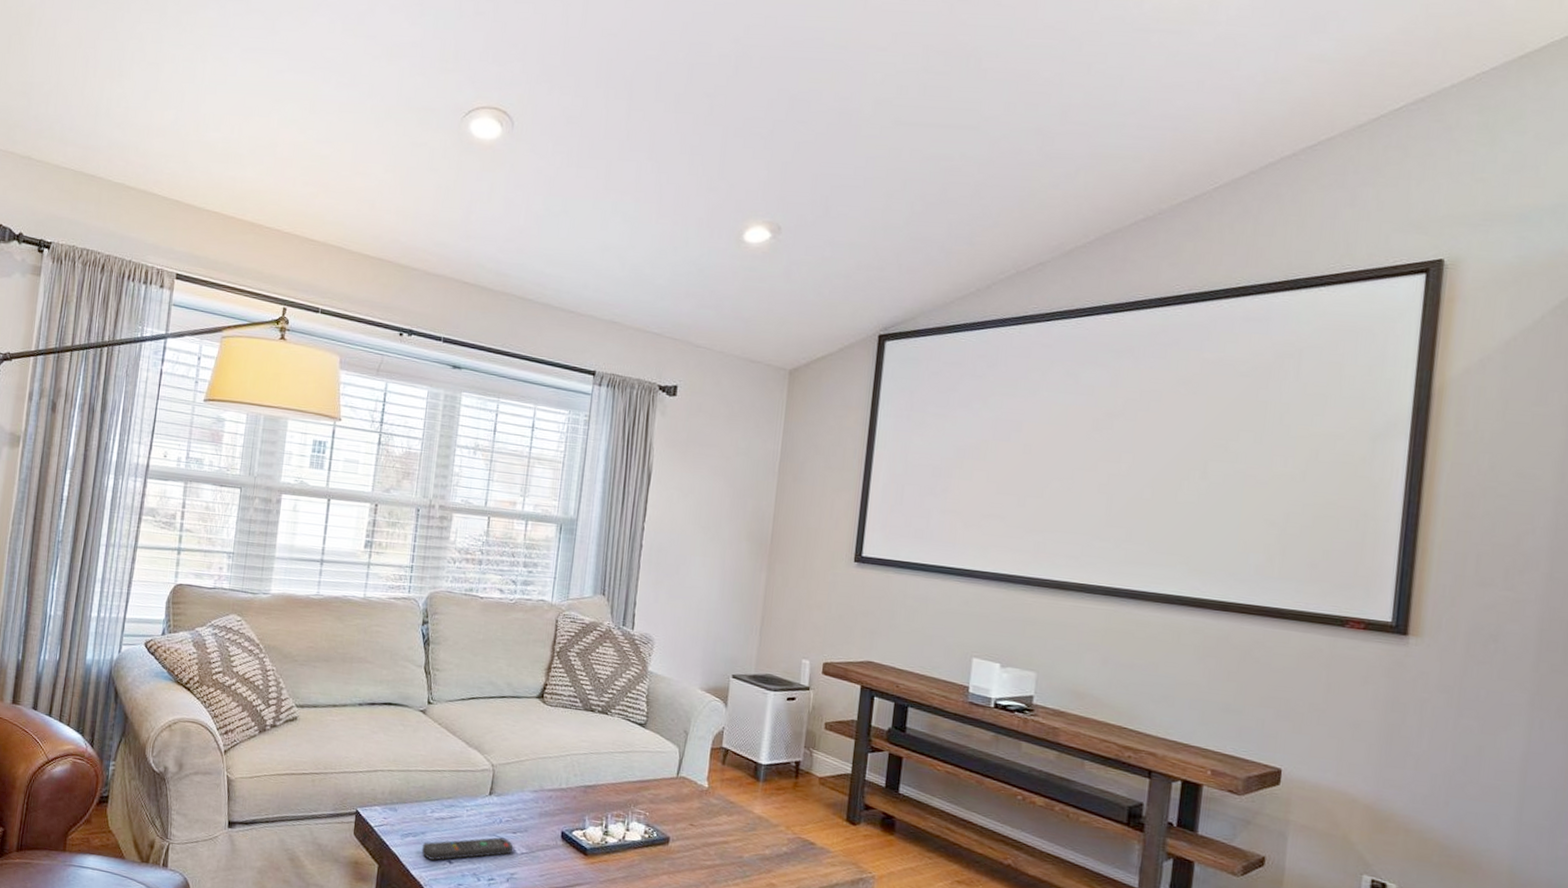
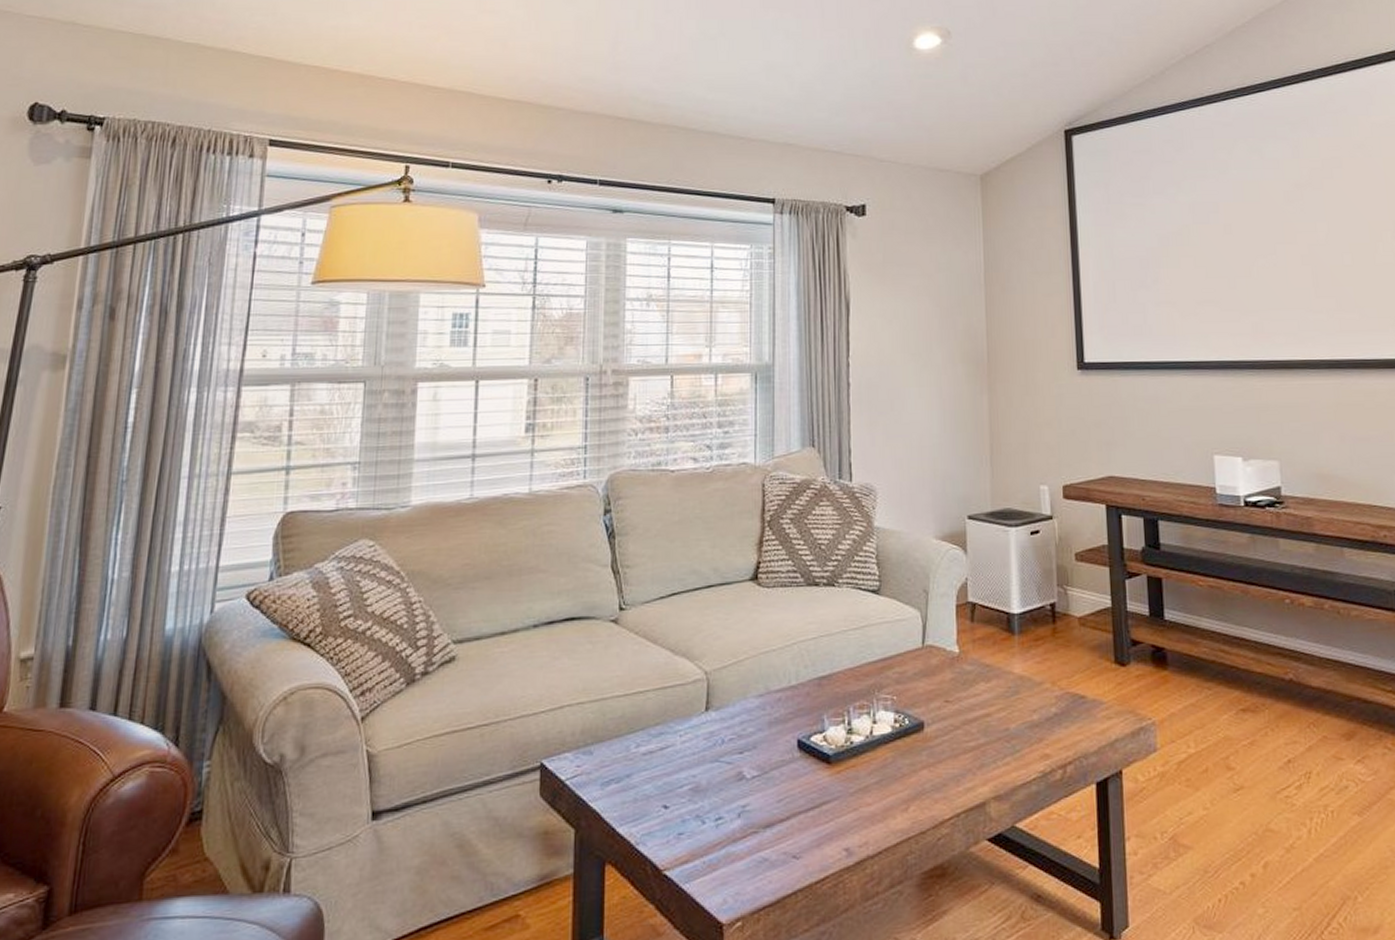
remote control: present [421,837,513,861] -> none [628,762,740,809]

